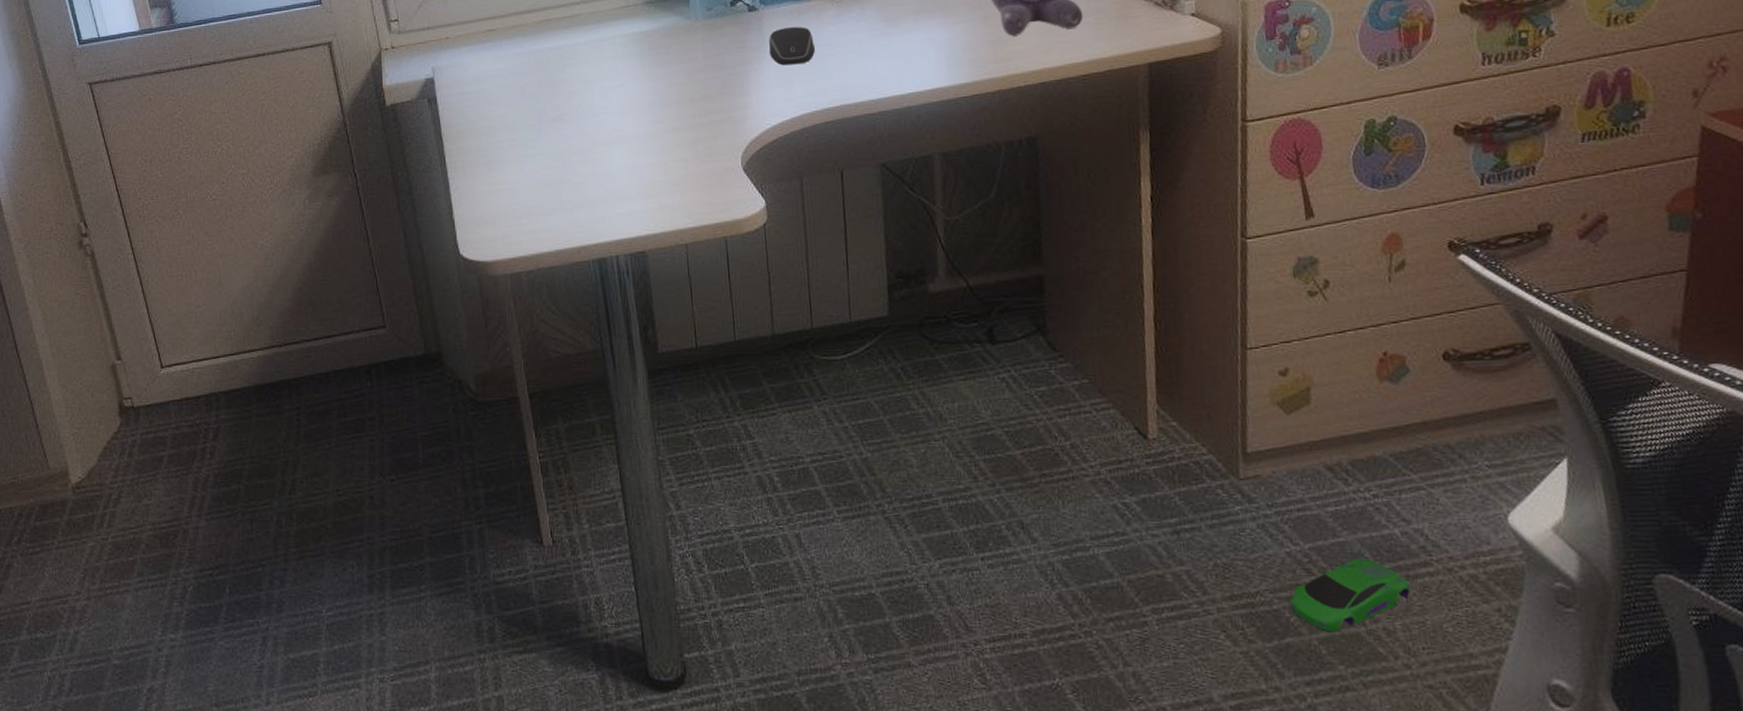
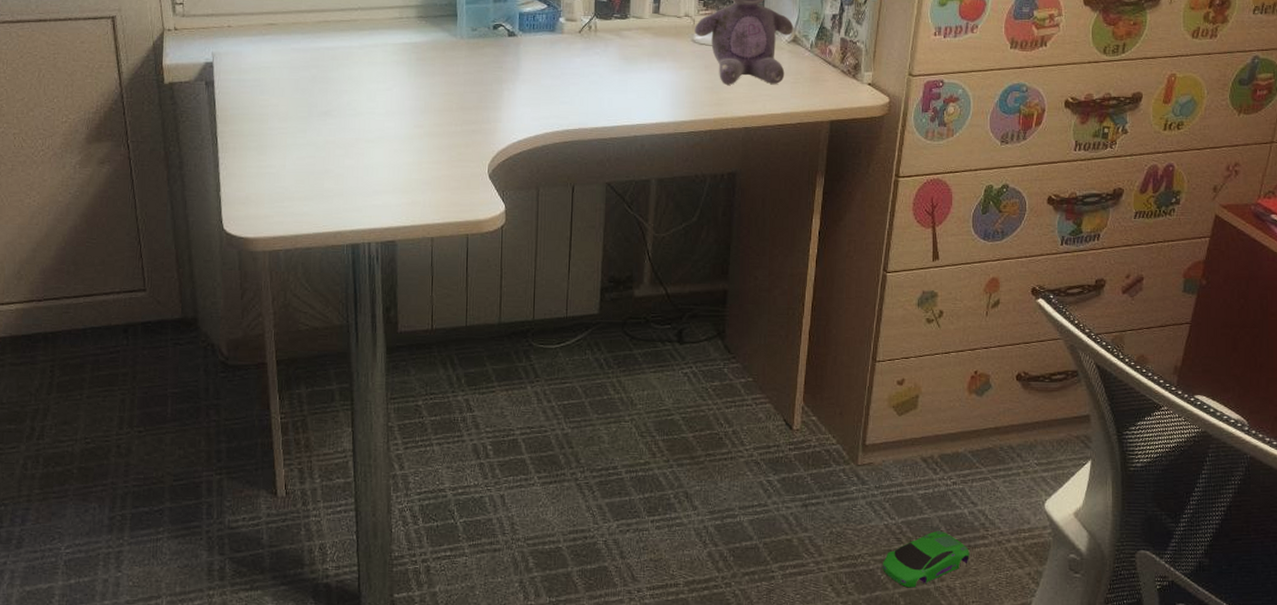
computer mouse: present [769,26,815,66] -> none [522,55,562,89]

